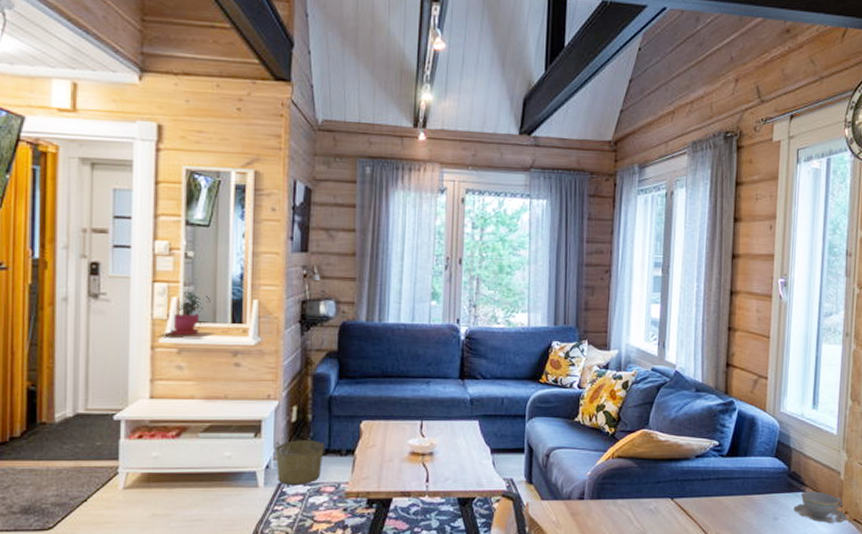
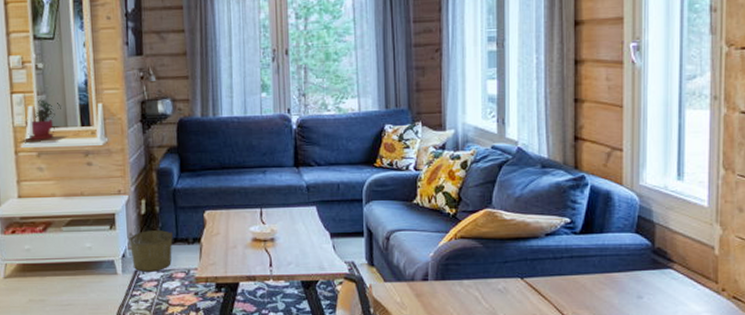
teacup: present [793,491,848,523] -> none [660,268,725,301]

